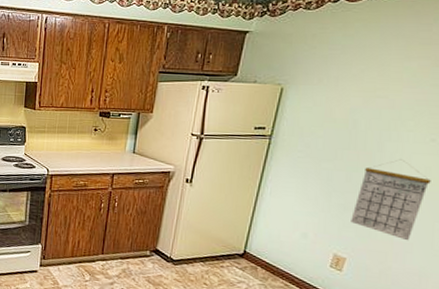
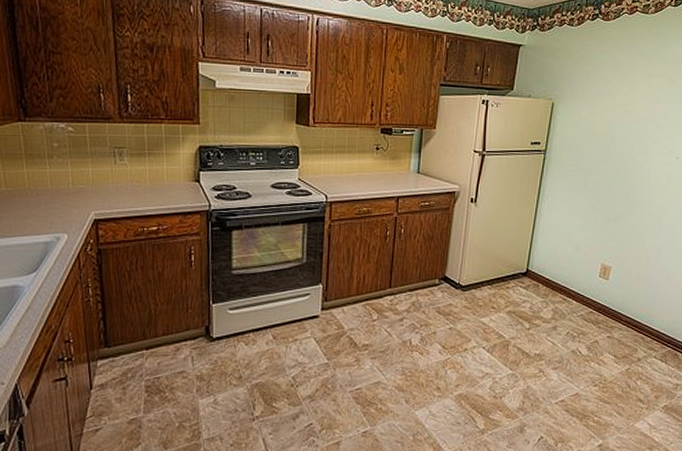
calendar: present [351,159,431,241] -> none [614,170,671,246]

